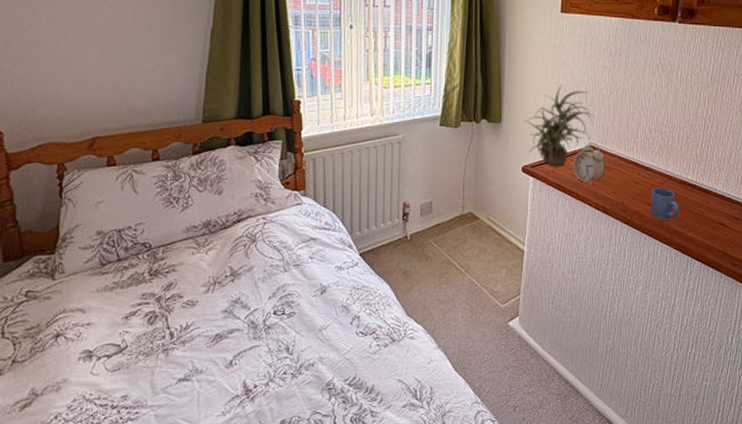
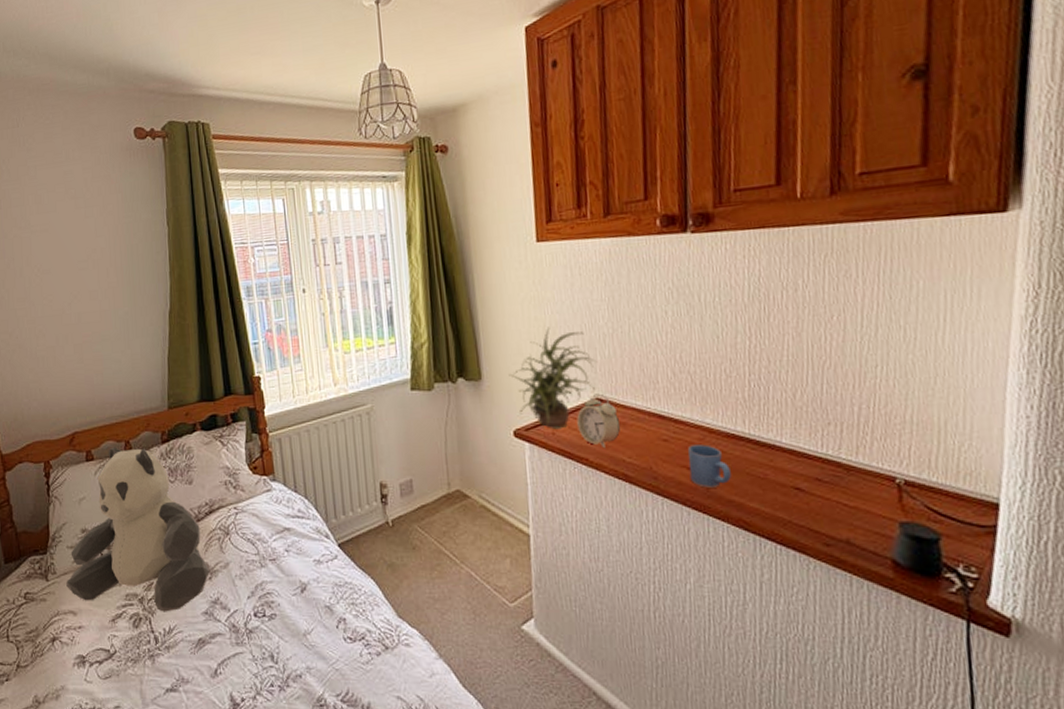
teddy bear: none [76,154,232,310] -> present [66,447,209,612]

